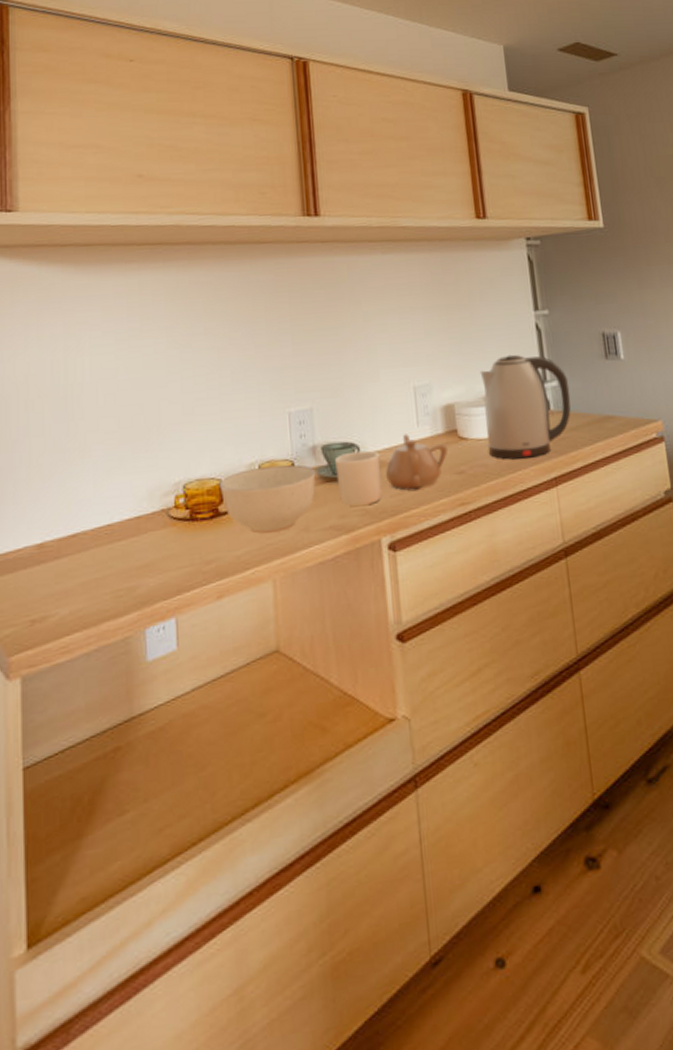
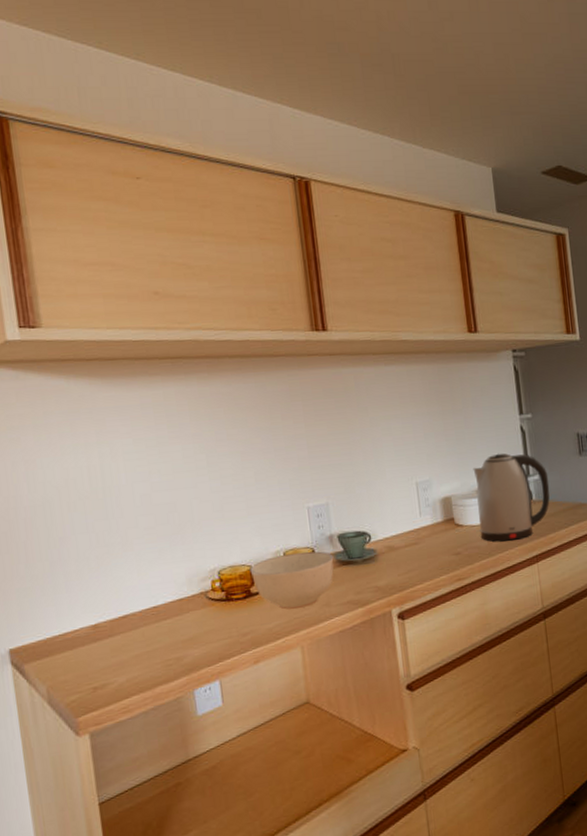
mug: present [335,450,383,507] -> none [350,537,391,585]
teapot: present [386,434,448,490] -> none [394,523,447,569]

